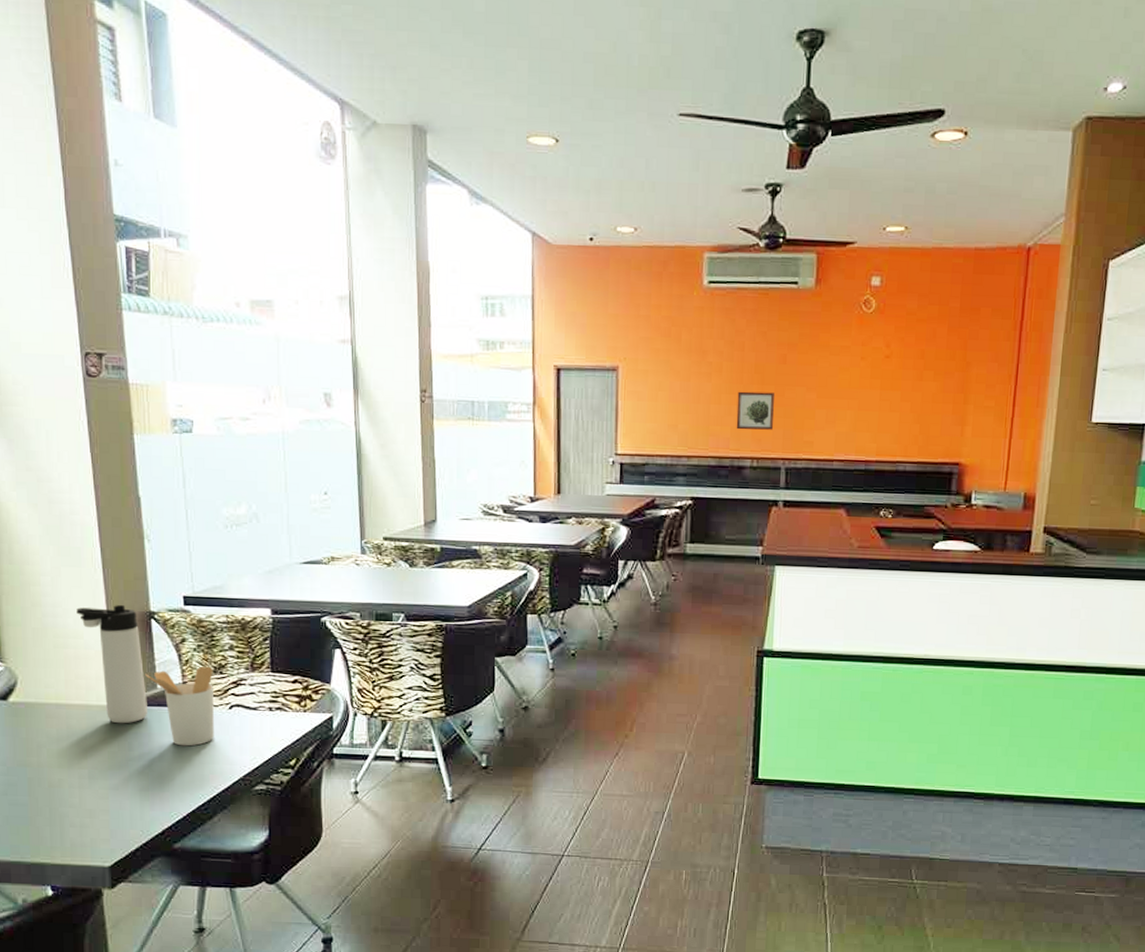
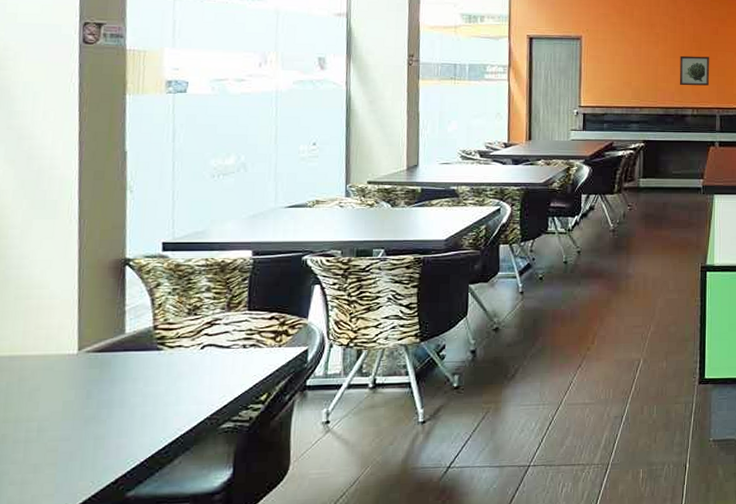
thermos bottle: present [76,604,147,724] -> none [45,253,113,372]
utensil holder: present [145,666,214,747] -> none [113,308,187,390]

